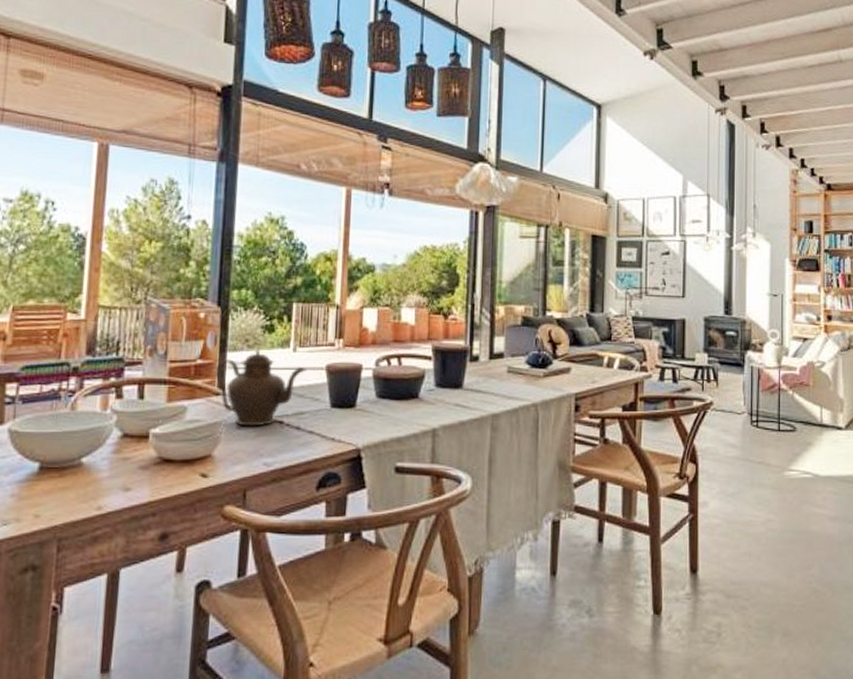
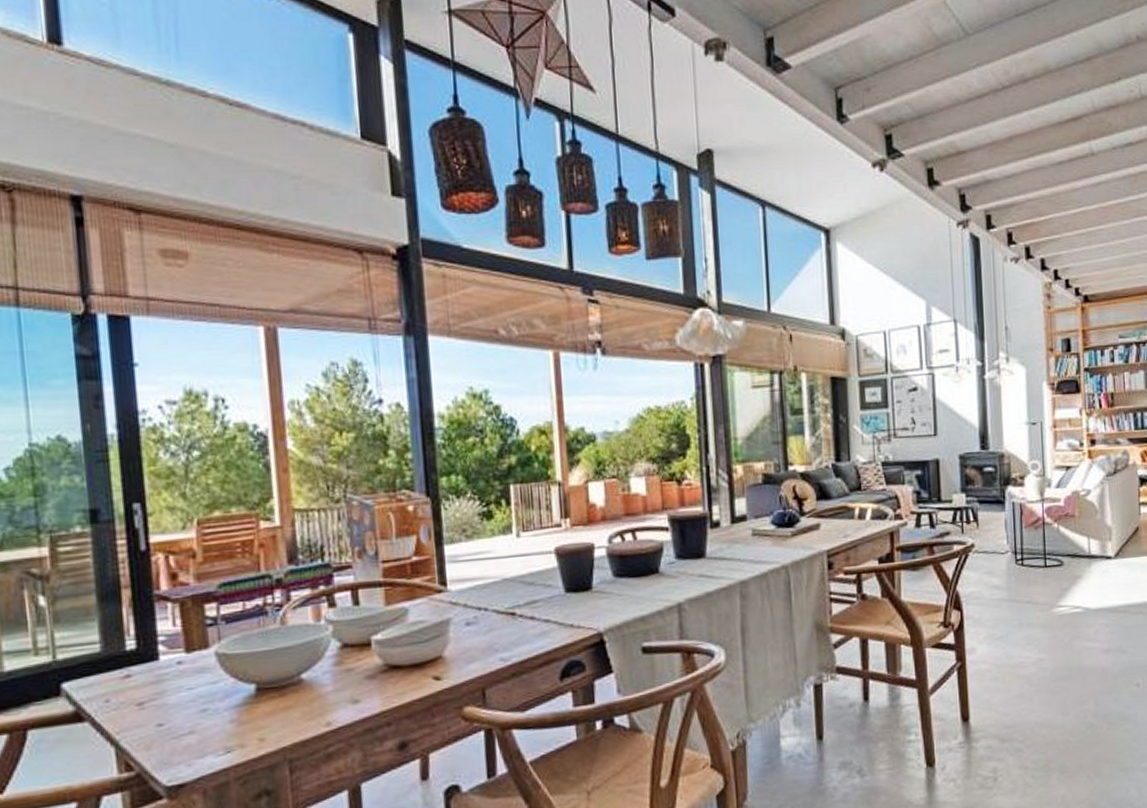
teapot: present [215,349,308,427] -> none [433,538,535,622]

